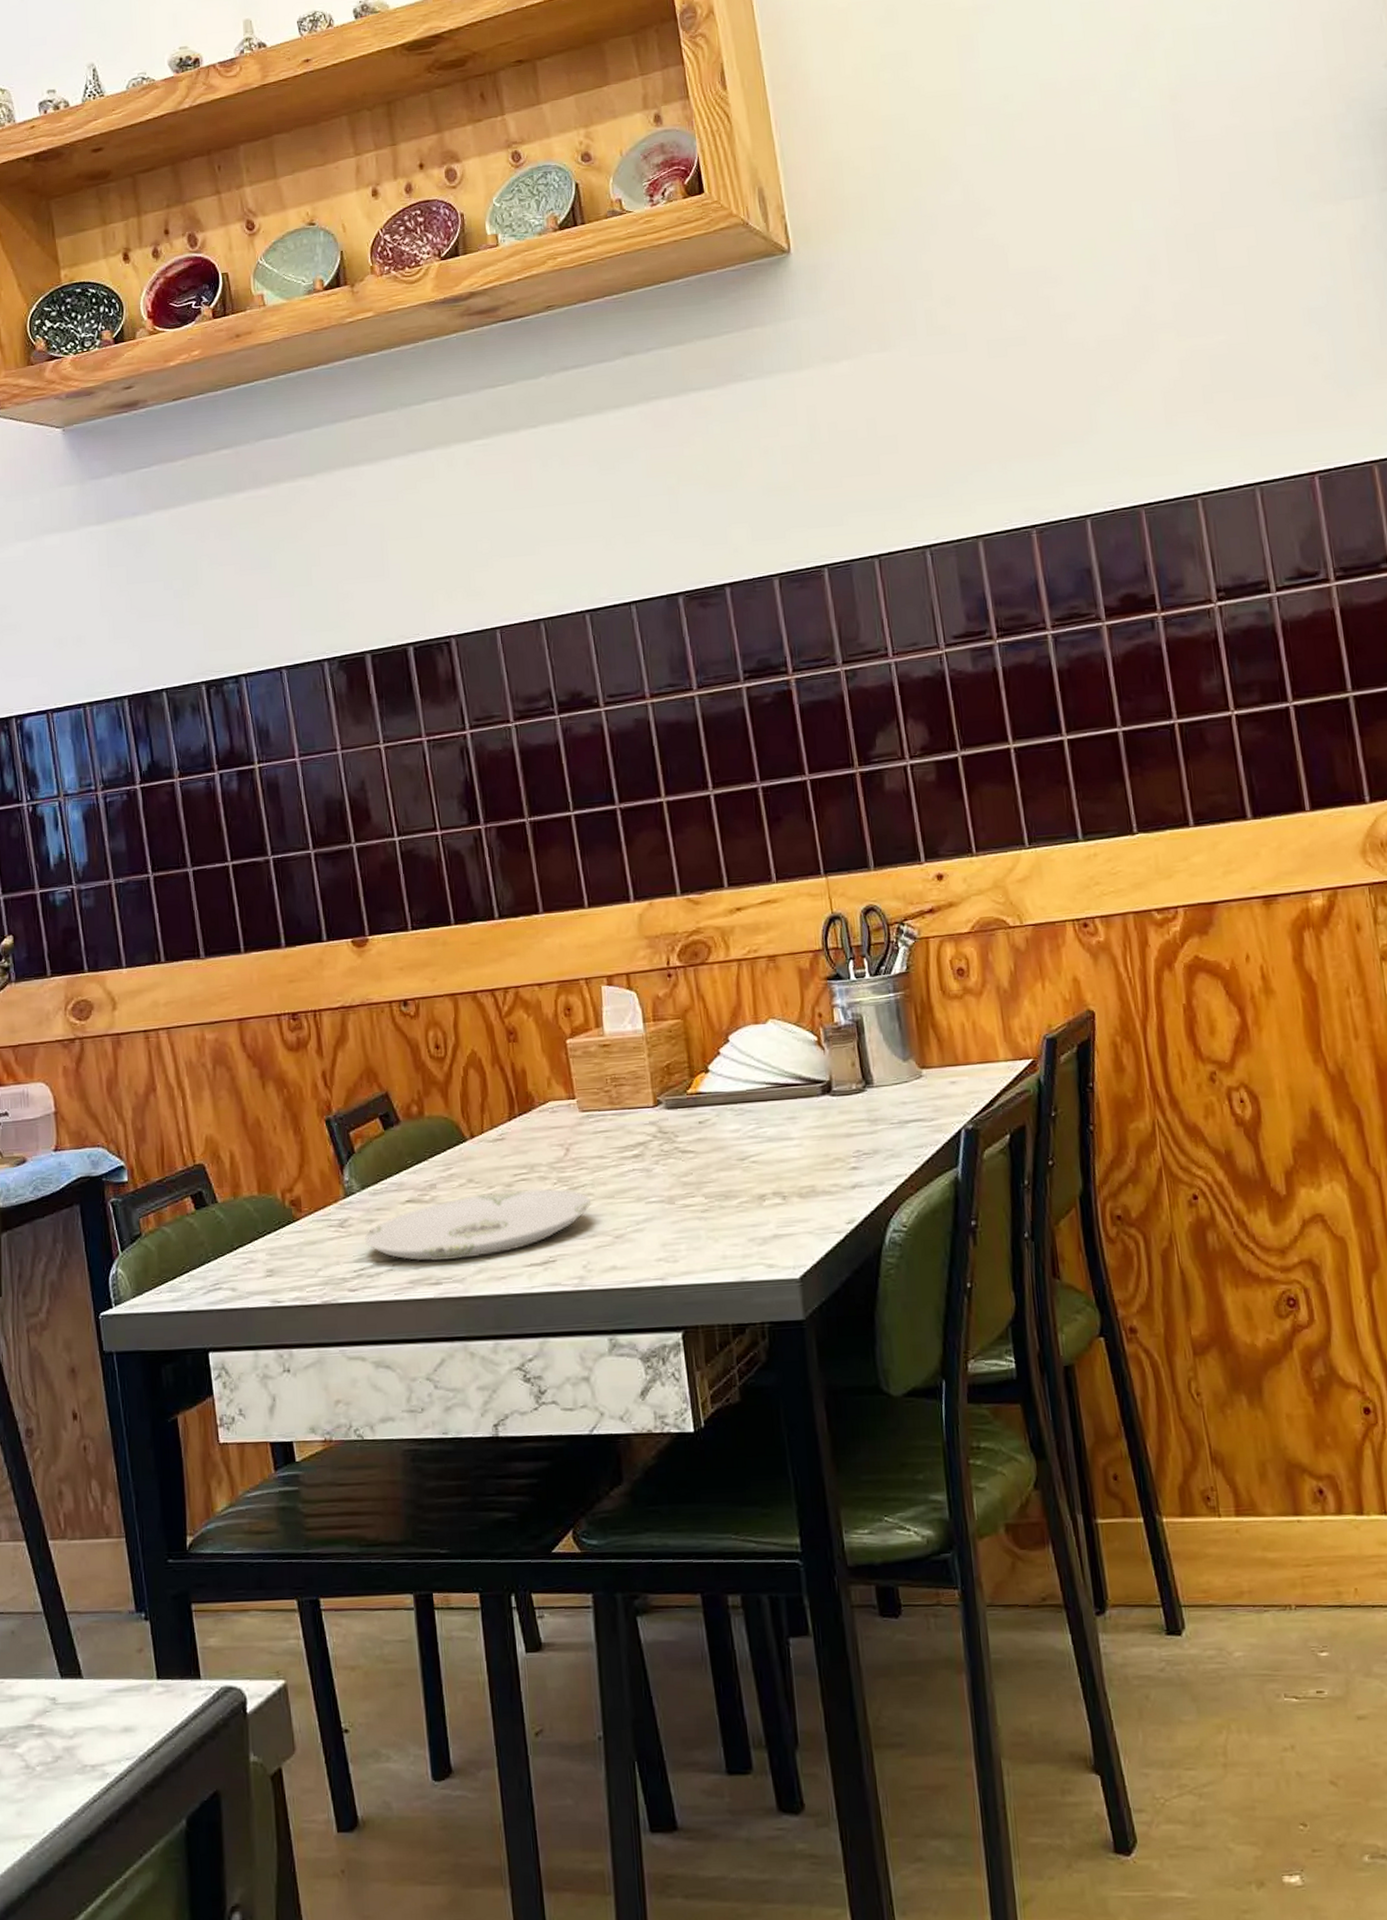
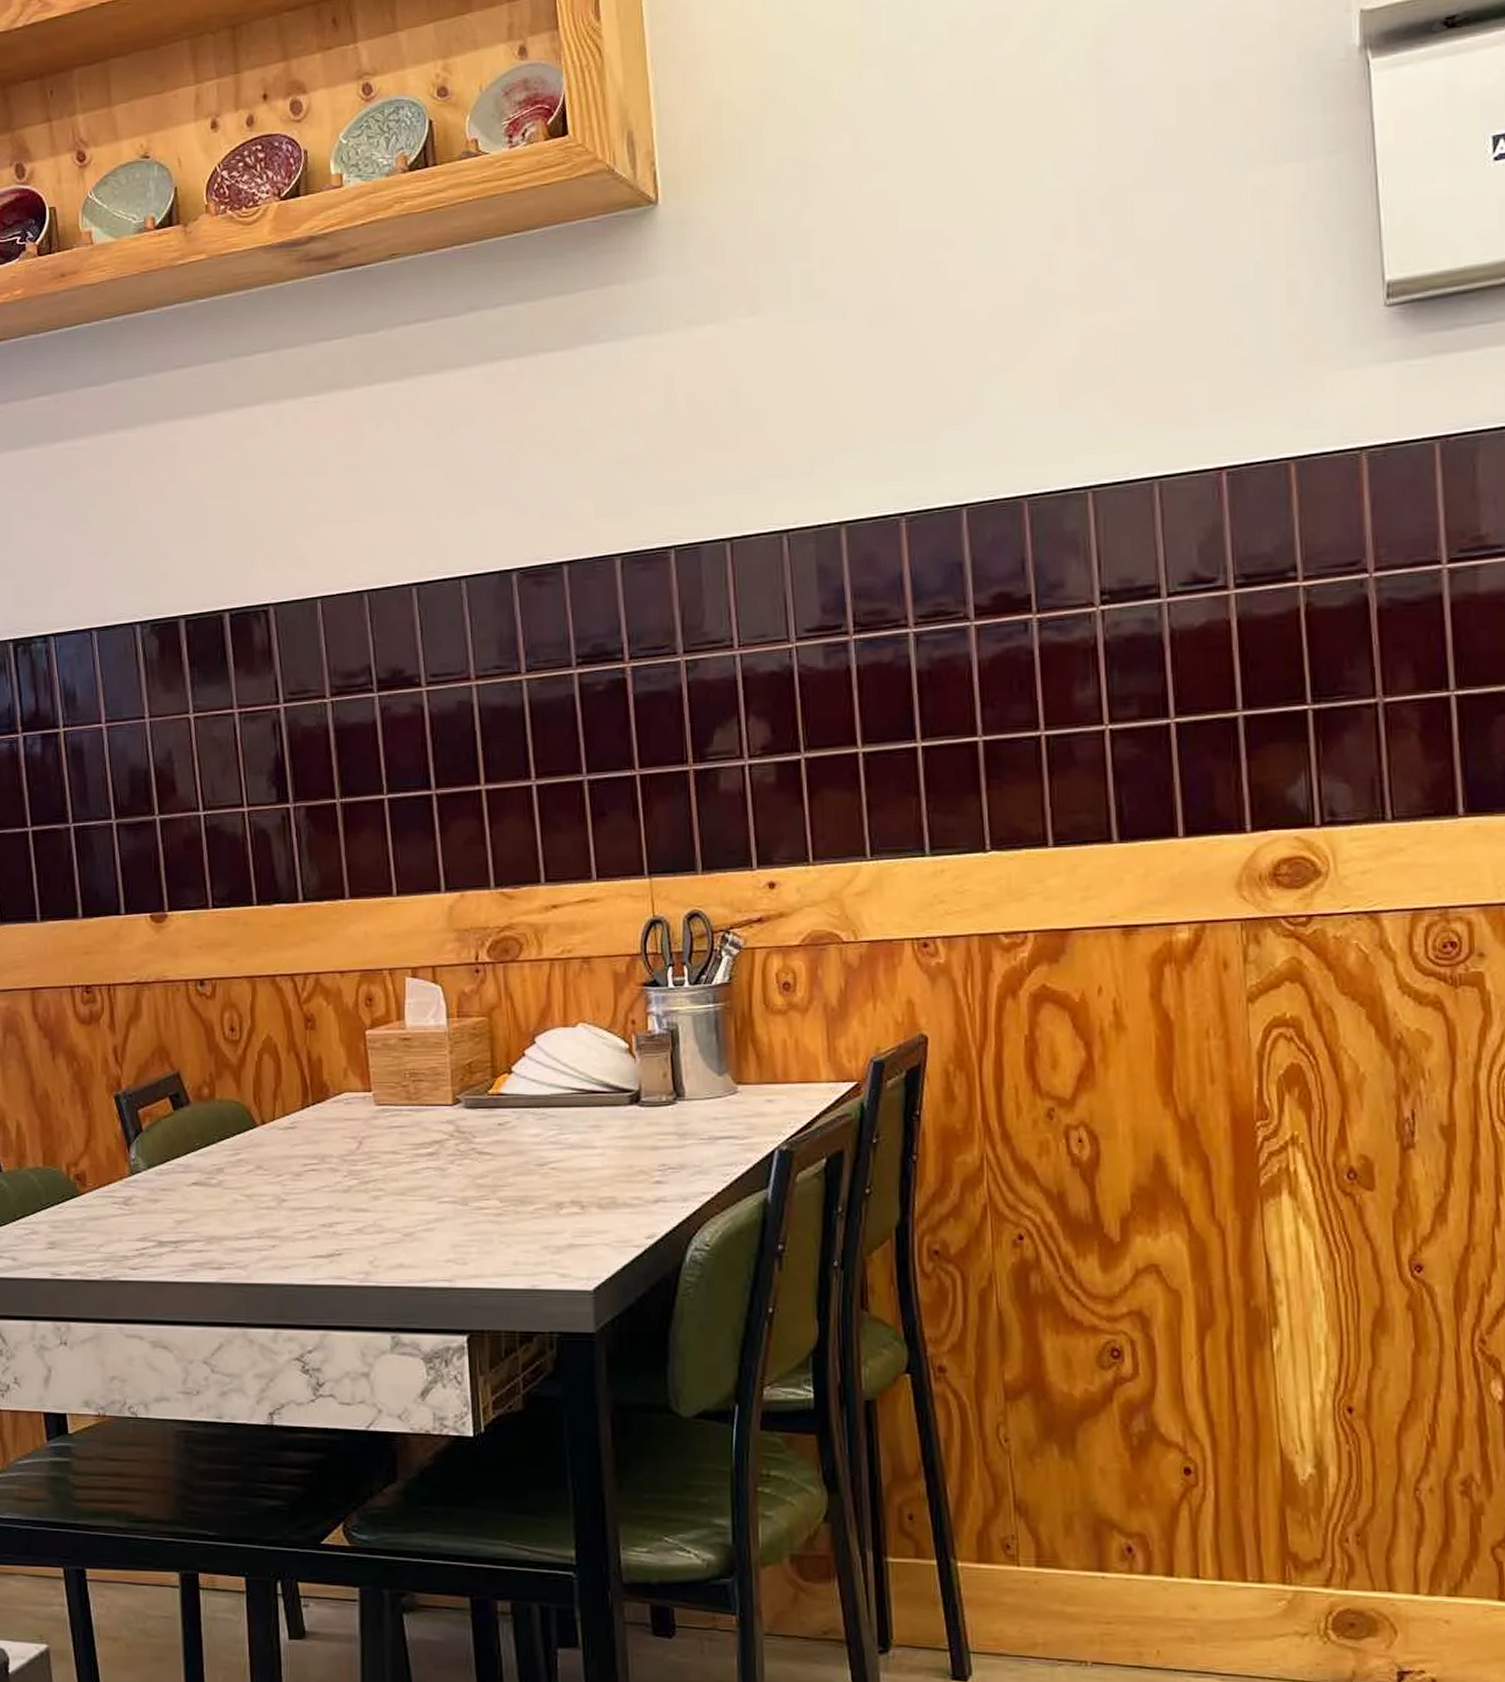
plate: present [364,1188,590,1262] -> none [148,1180,381,1246]

